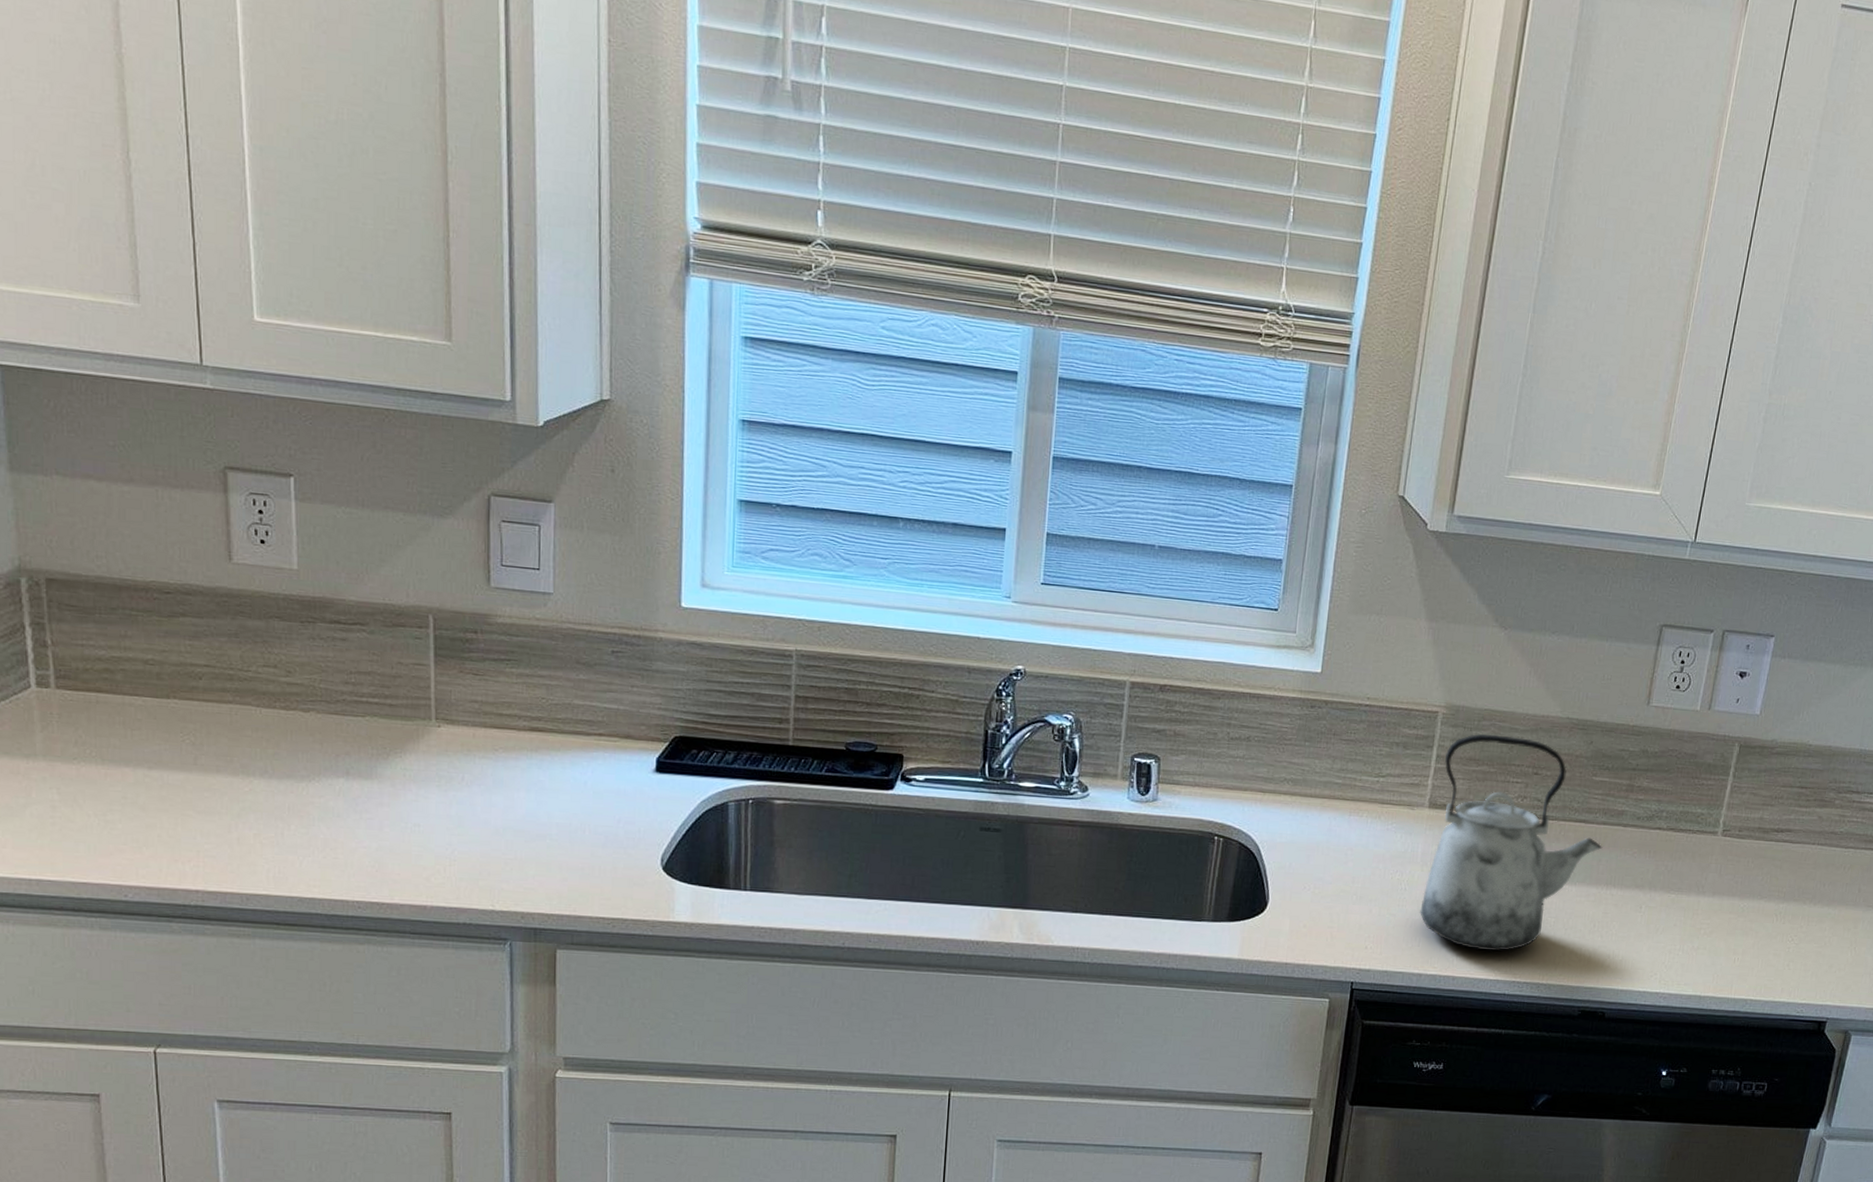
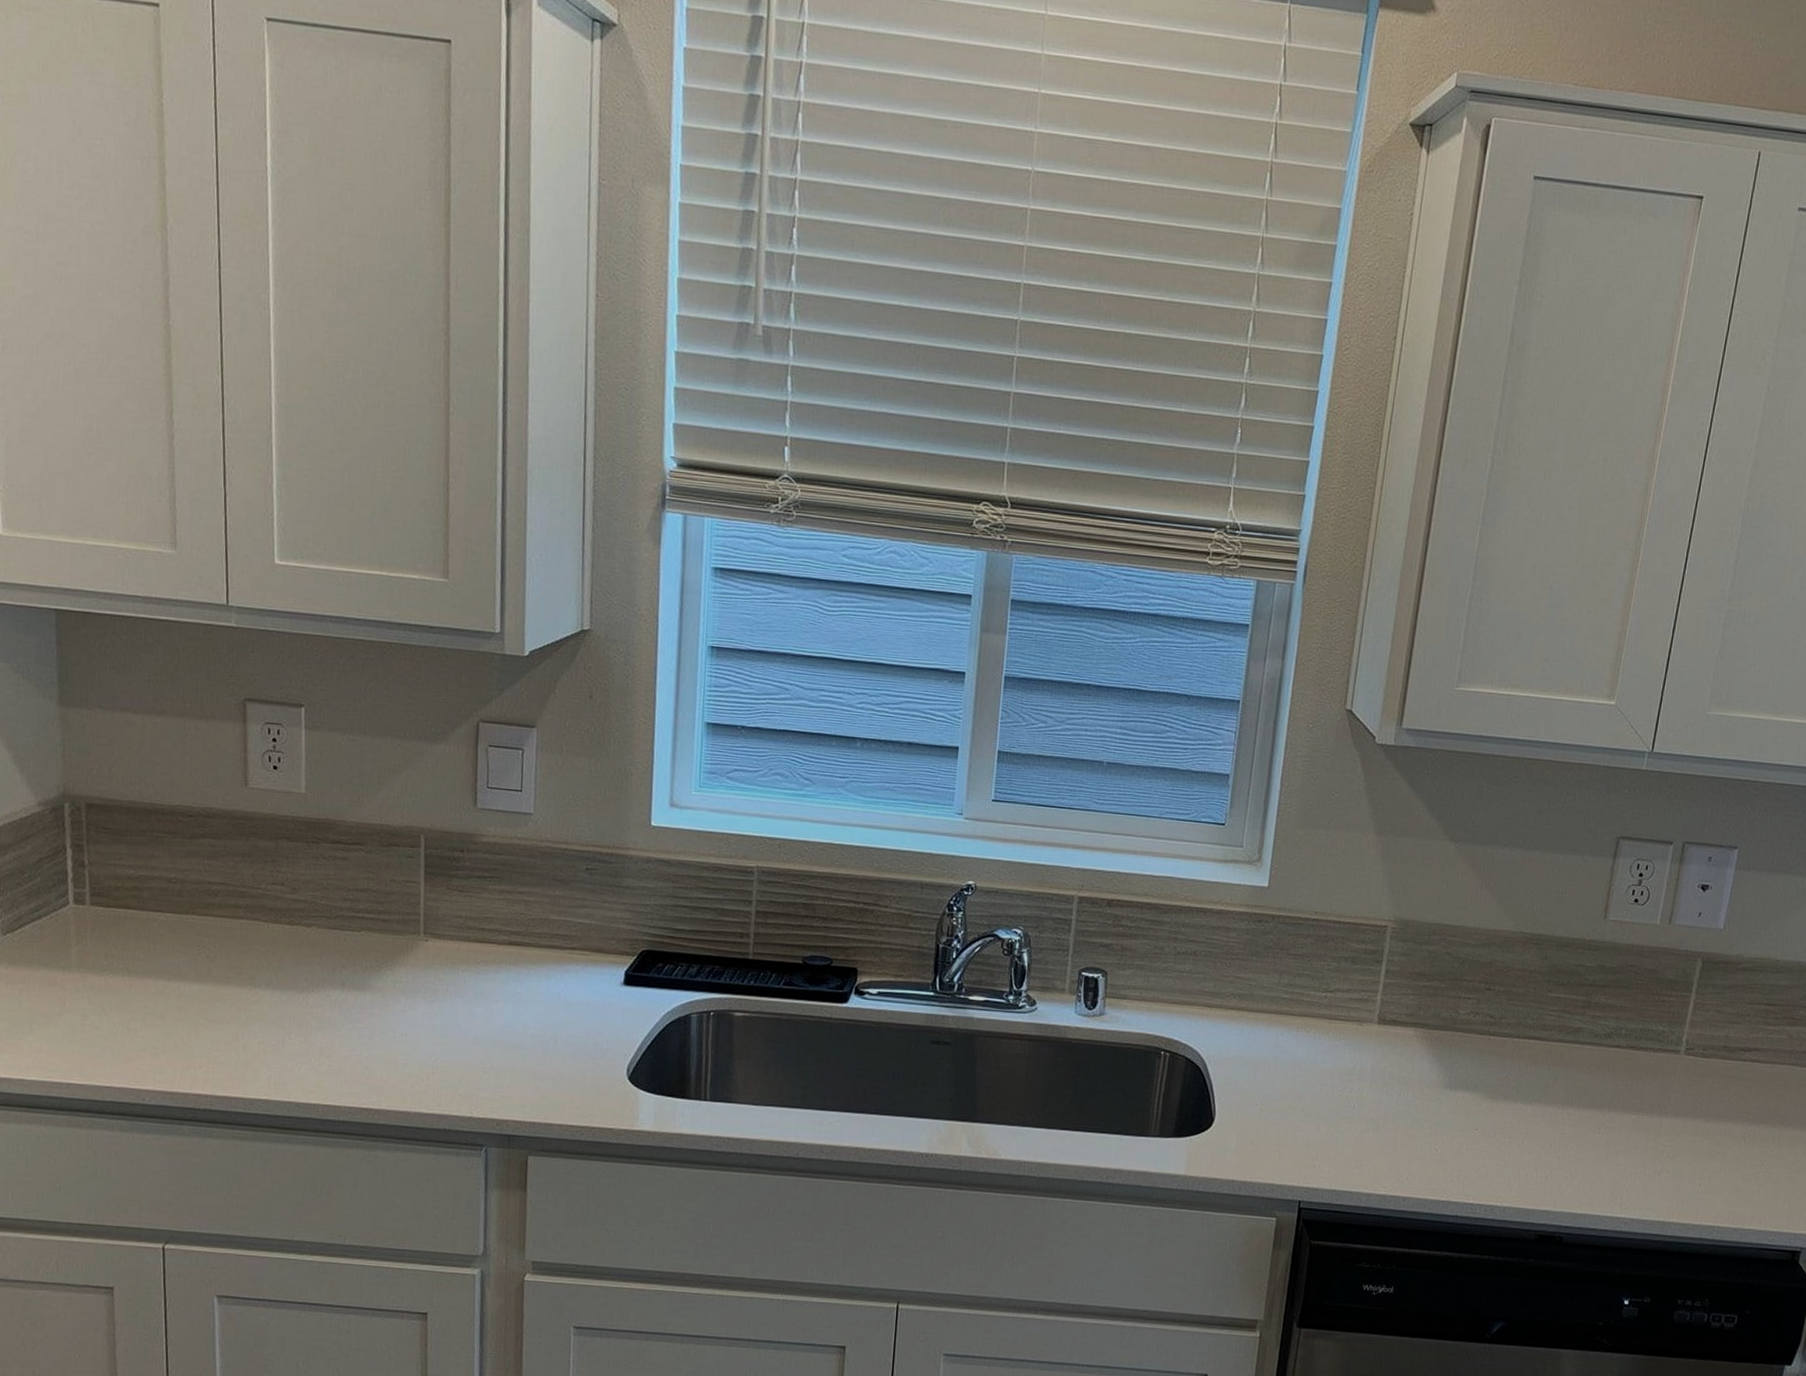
kettle: present [1420,733,1603,952] -> none [1369,948,1559,1172]

